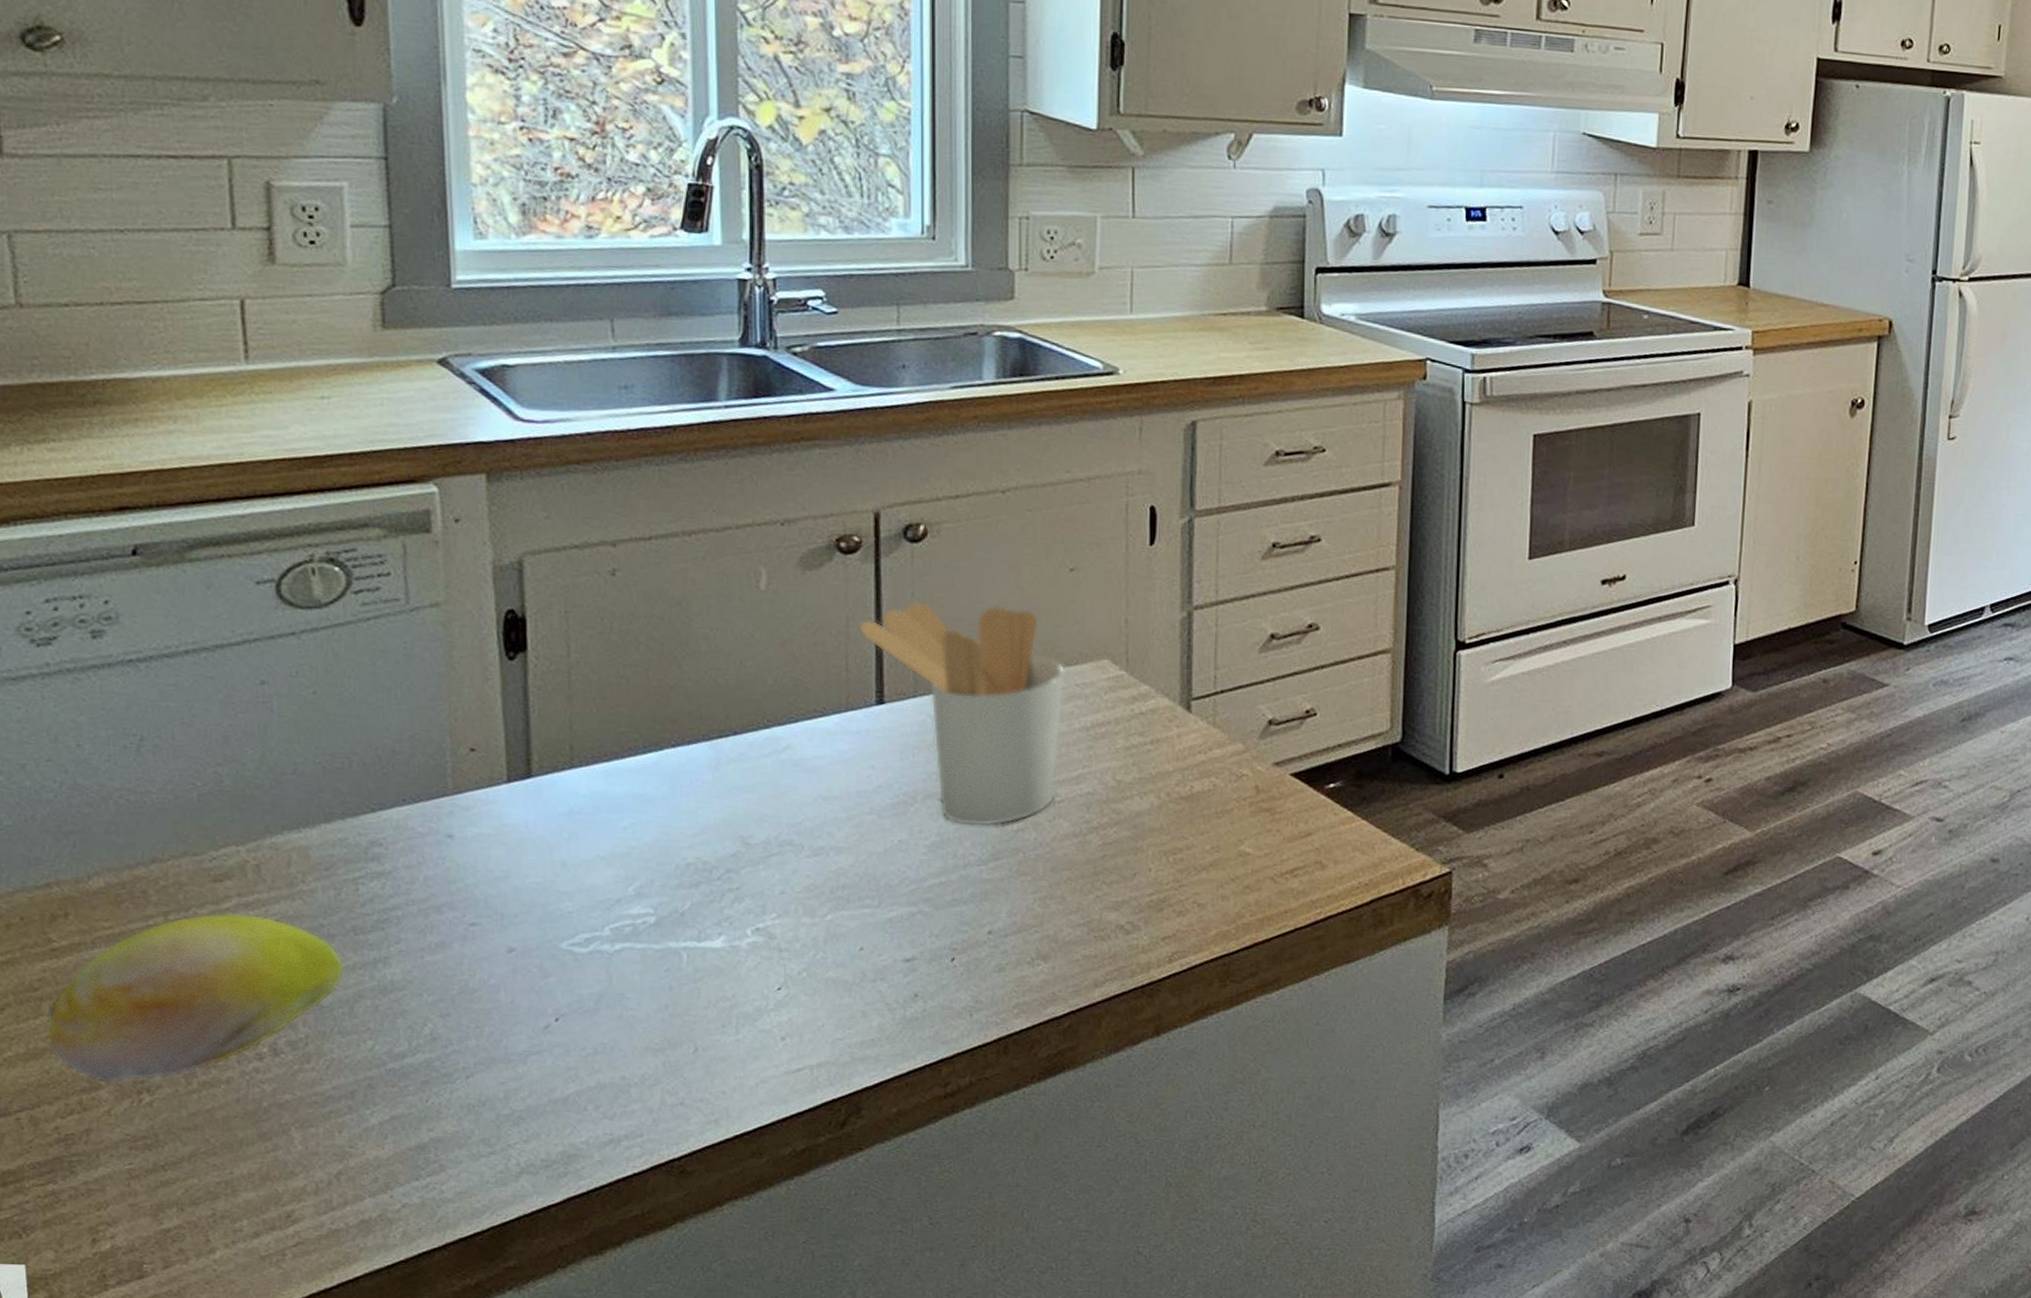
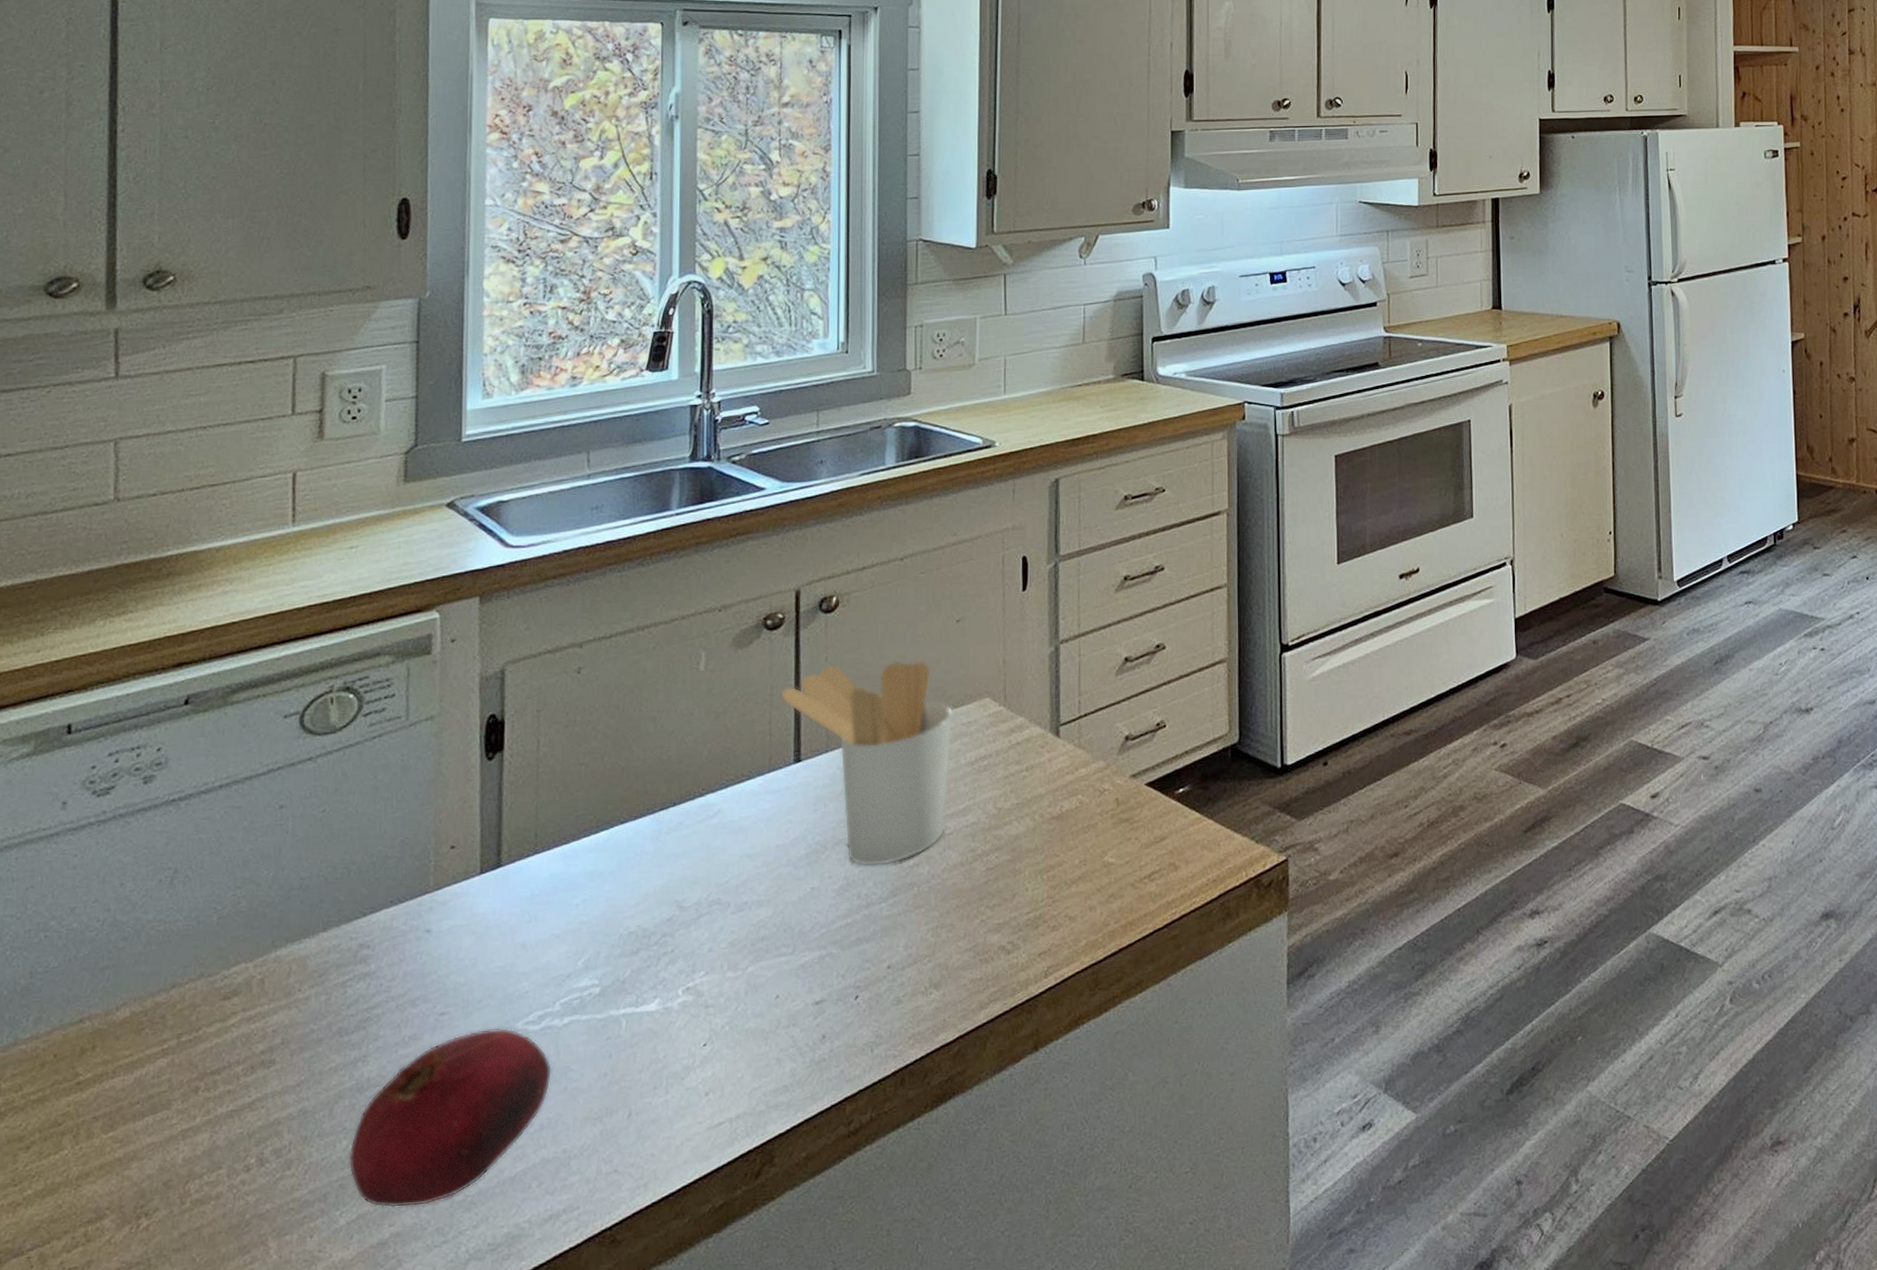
fruit: present [45,912,346,1083] -> none [63,1027,329,1212]
fruit: none [375,945,605,1116] -> present [348,1027,553,1208]

